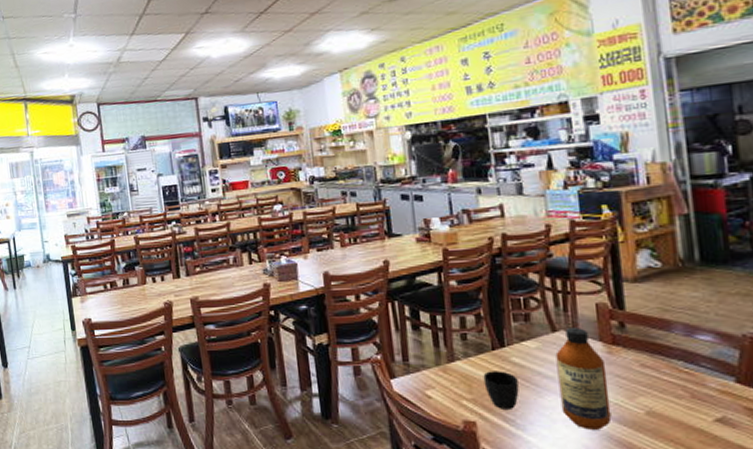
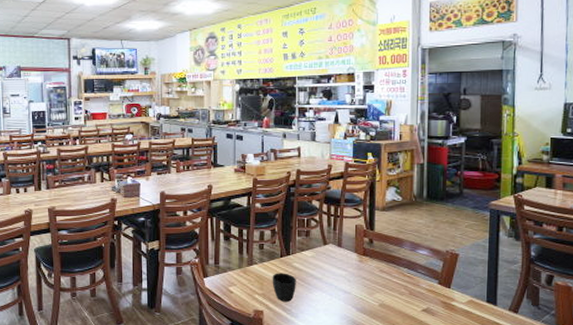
bottle: present [555,328,612,430] -> none [324,242,357,317]

